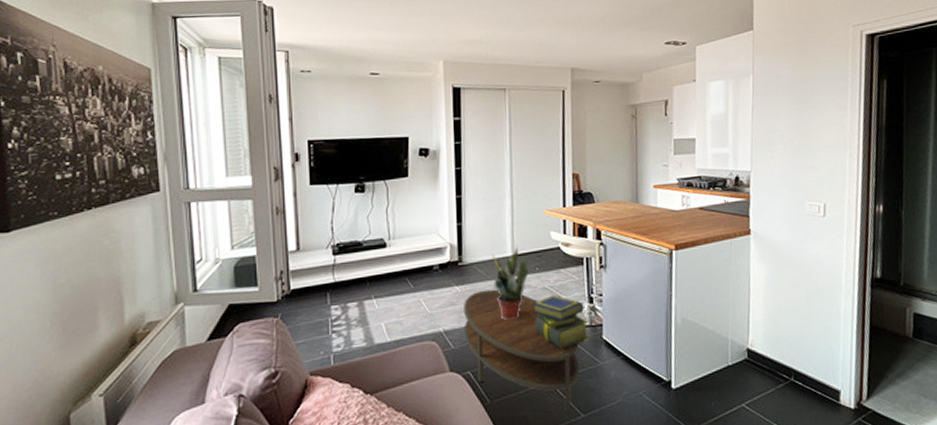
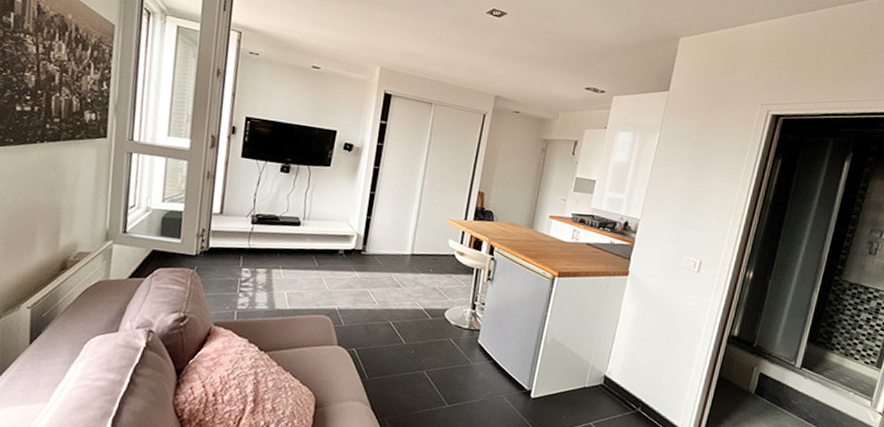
coffee table: present [463,289,580,412] -> none [355,279,456,400]
potted plant: present [492,244,529,321] -> none [390,245,424,312]
stack of books: present [533,295,589,350] -> none [419,296,467,345]

